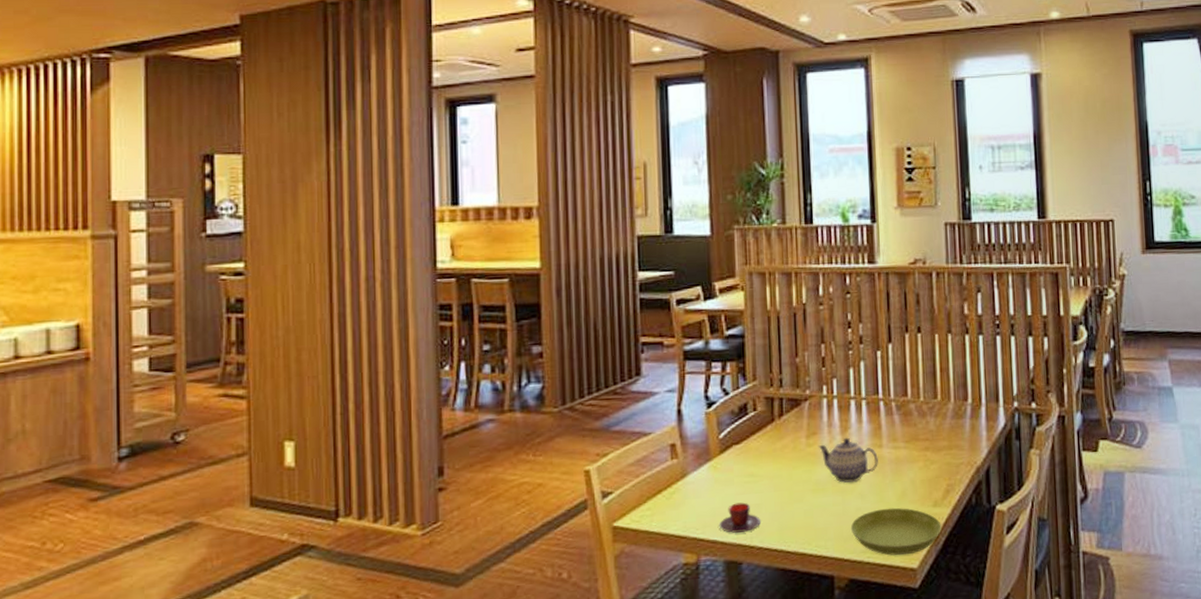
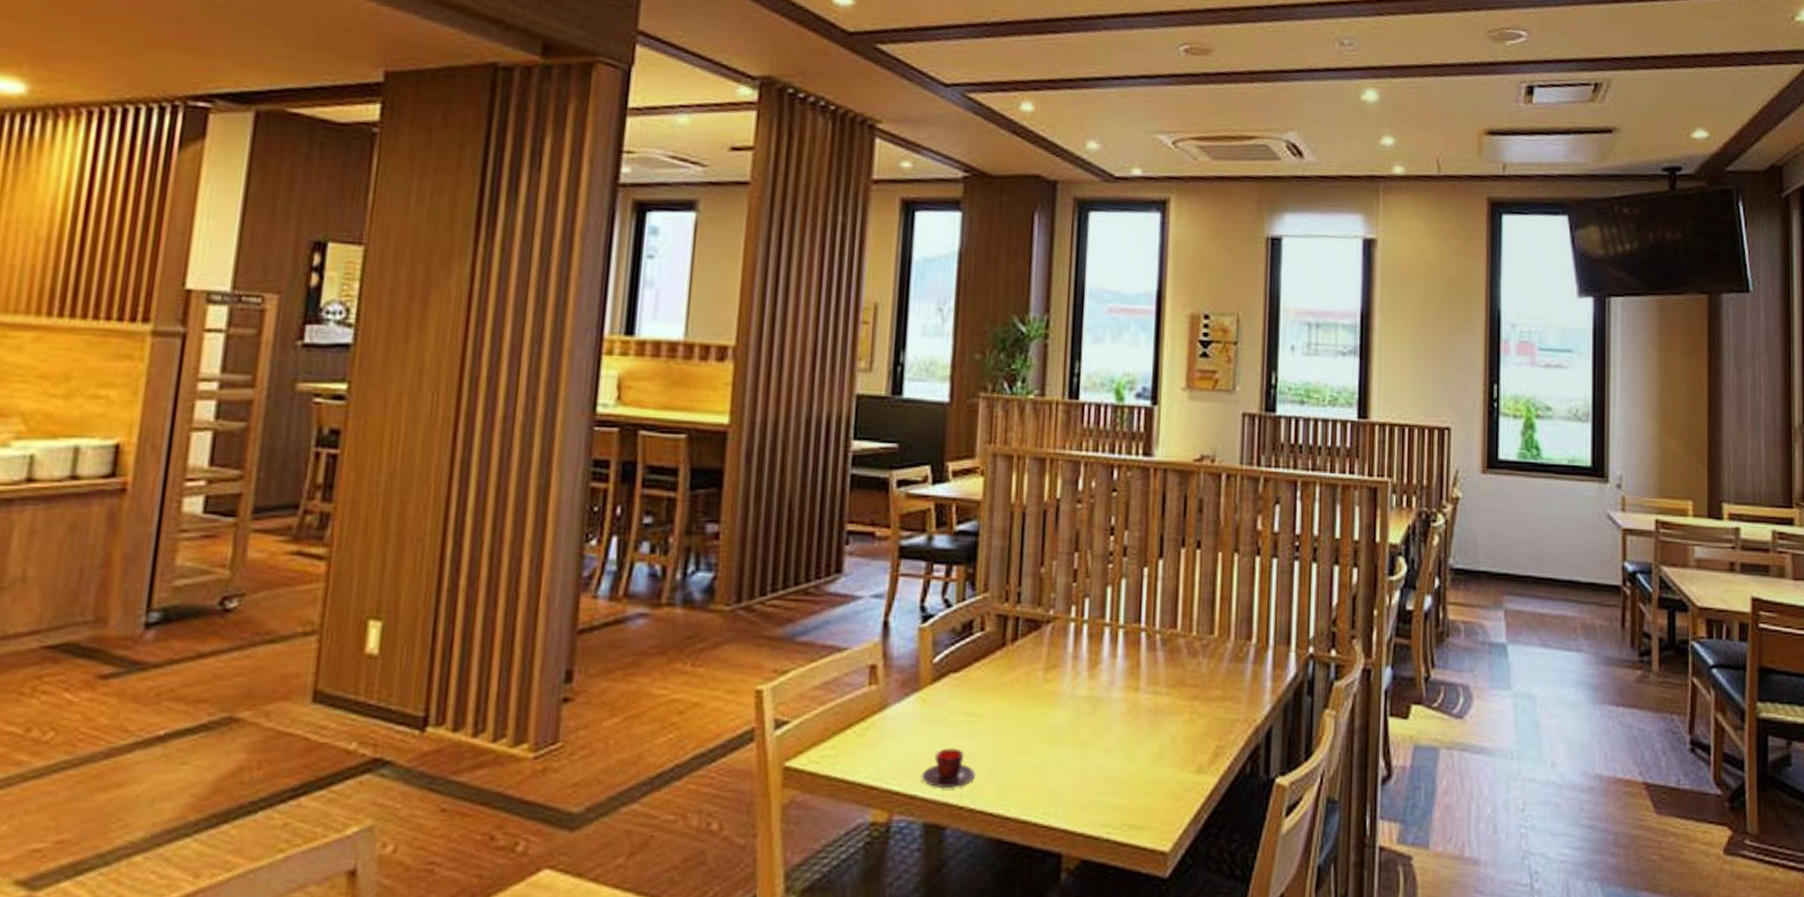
teapot: present [818,437,878,483] -> none [1057,675,1133,734]
saucer: present [850,507,942,556] -> none [1089,770,1205,834]

